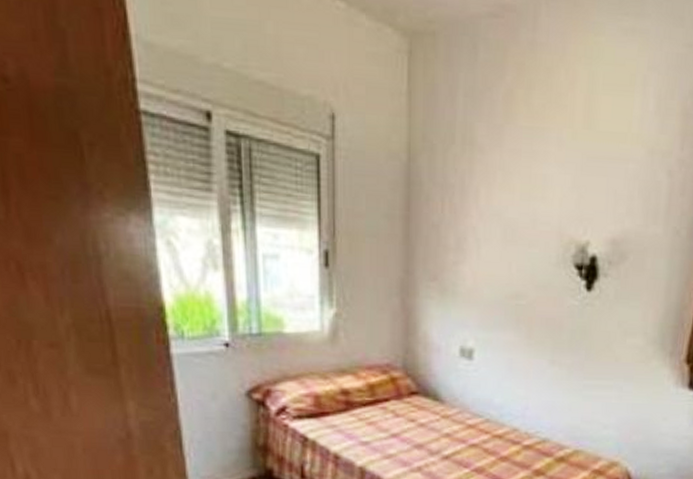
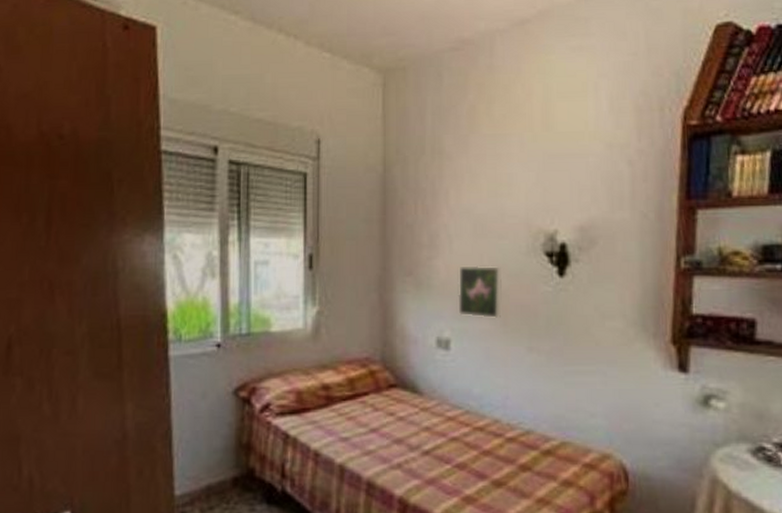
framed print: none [483,274,530,331] -> present [458,265,503,319]

